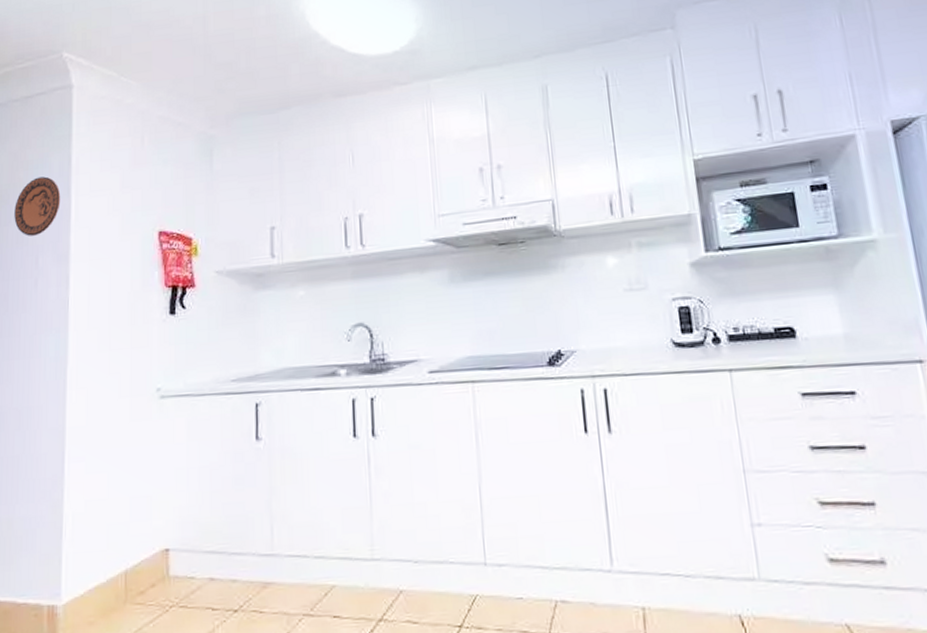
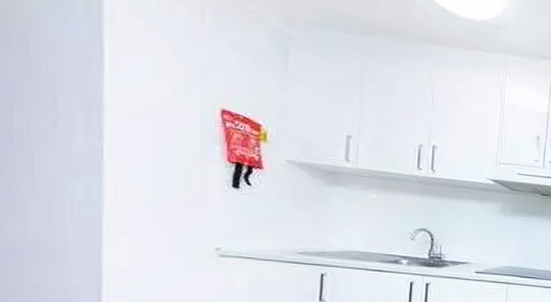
decorative plate: present [14,176,61,236] -> none [16,10,88,74]

